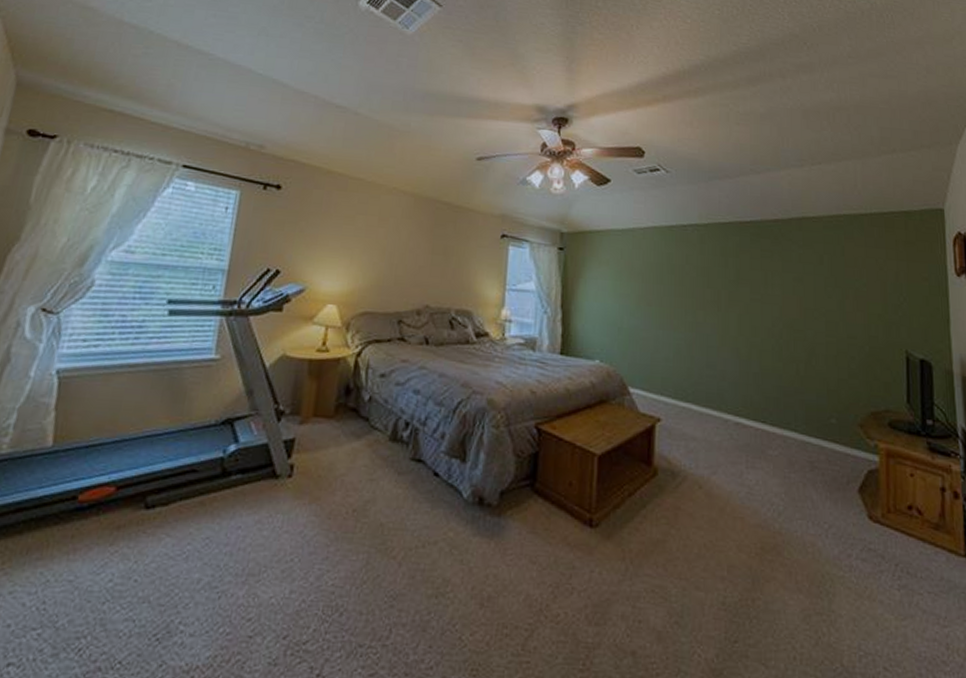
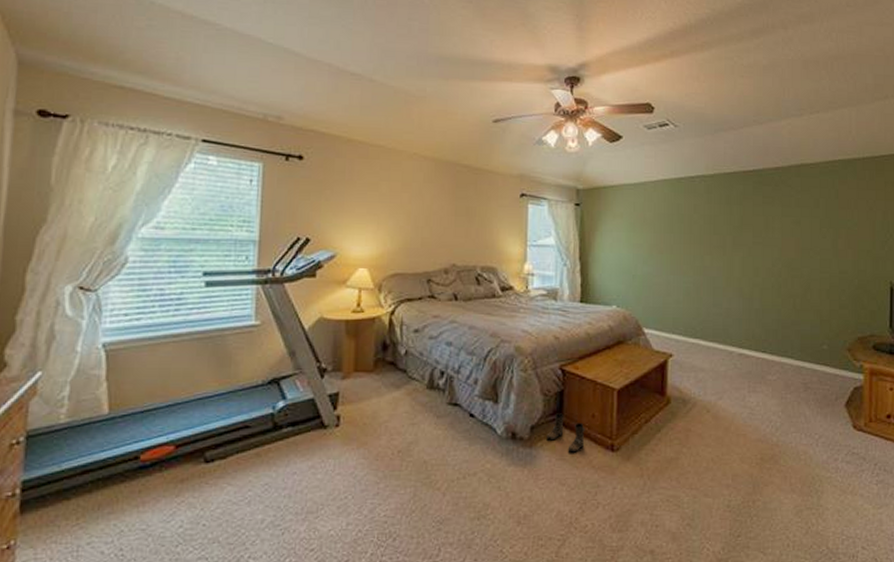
boots: none [517,478,561,526] -> present [546,413,585,453]

